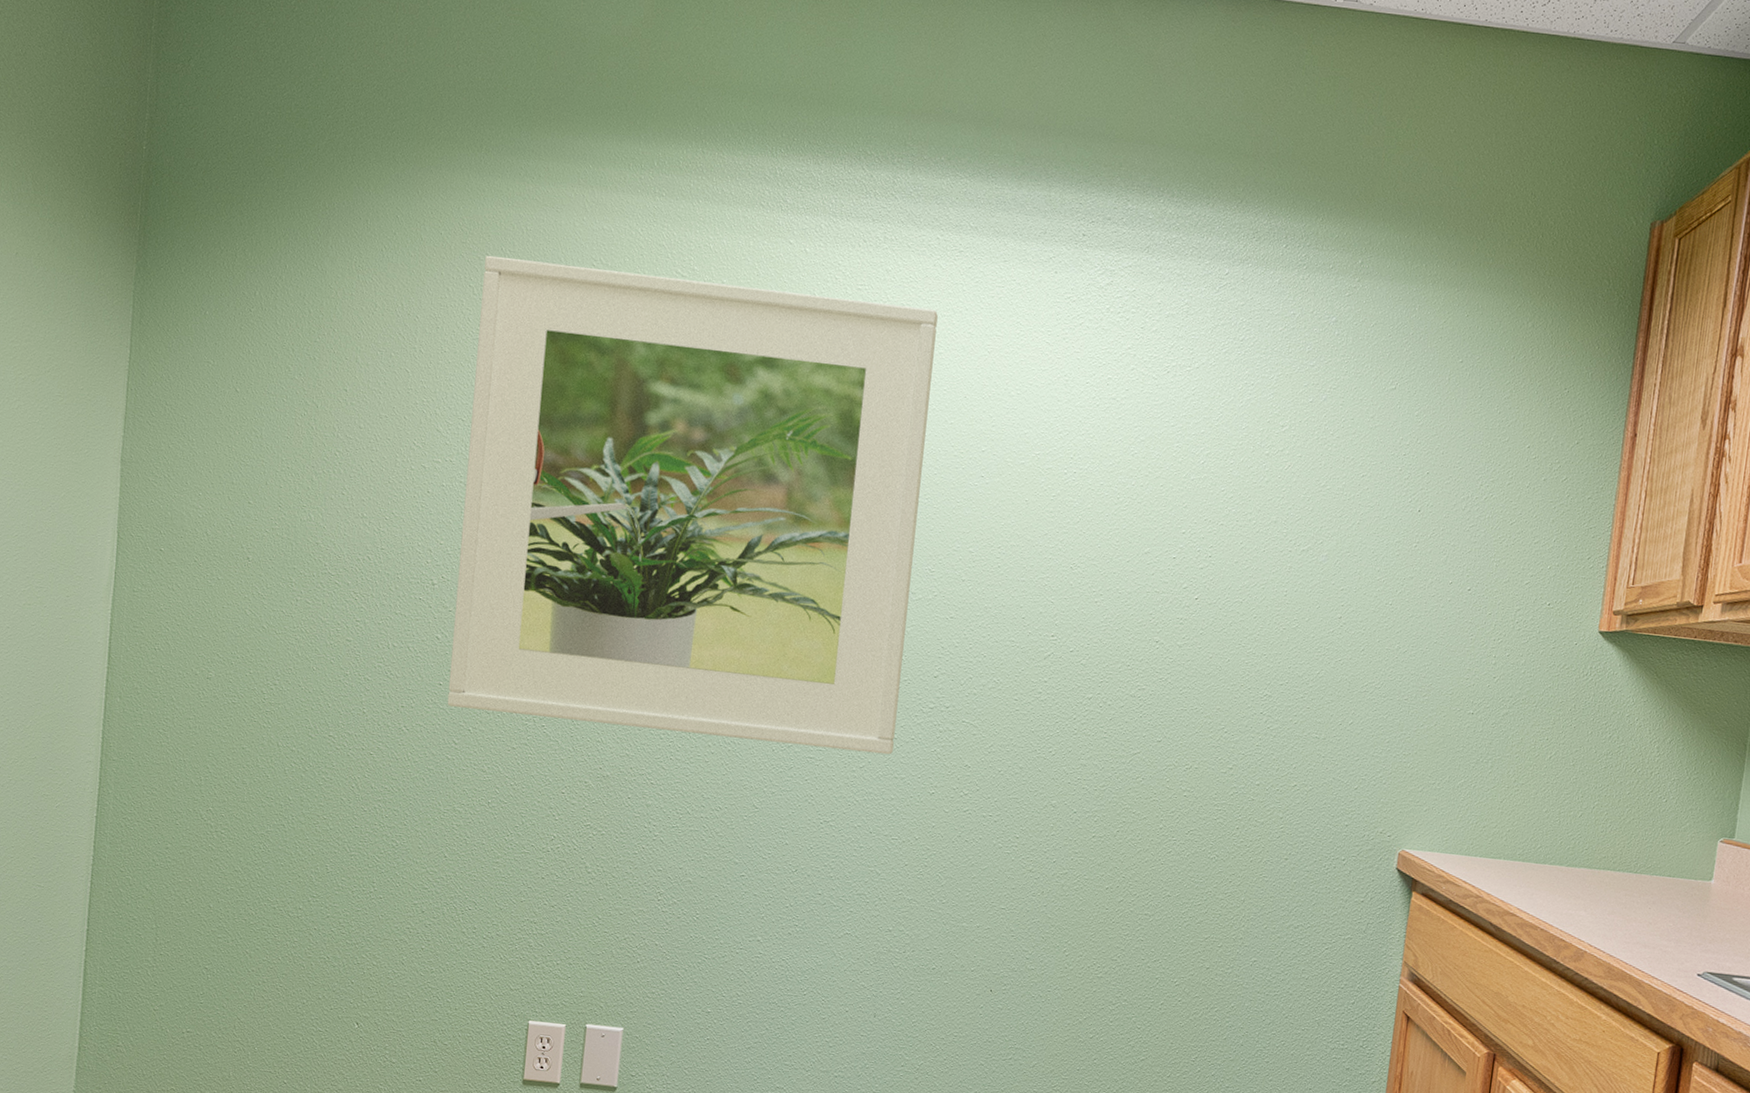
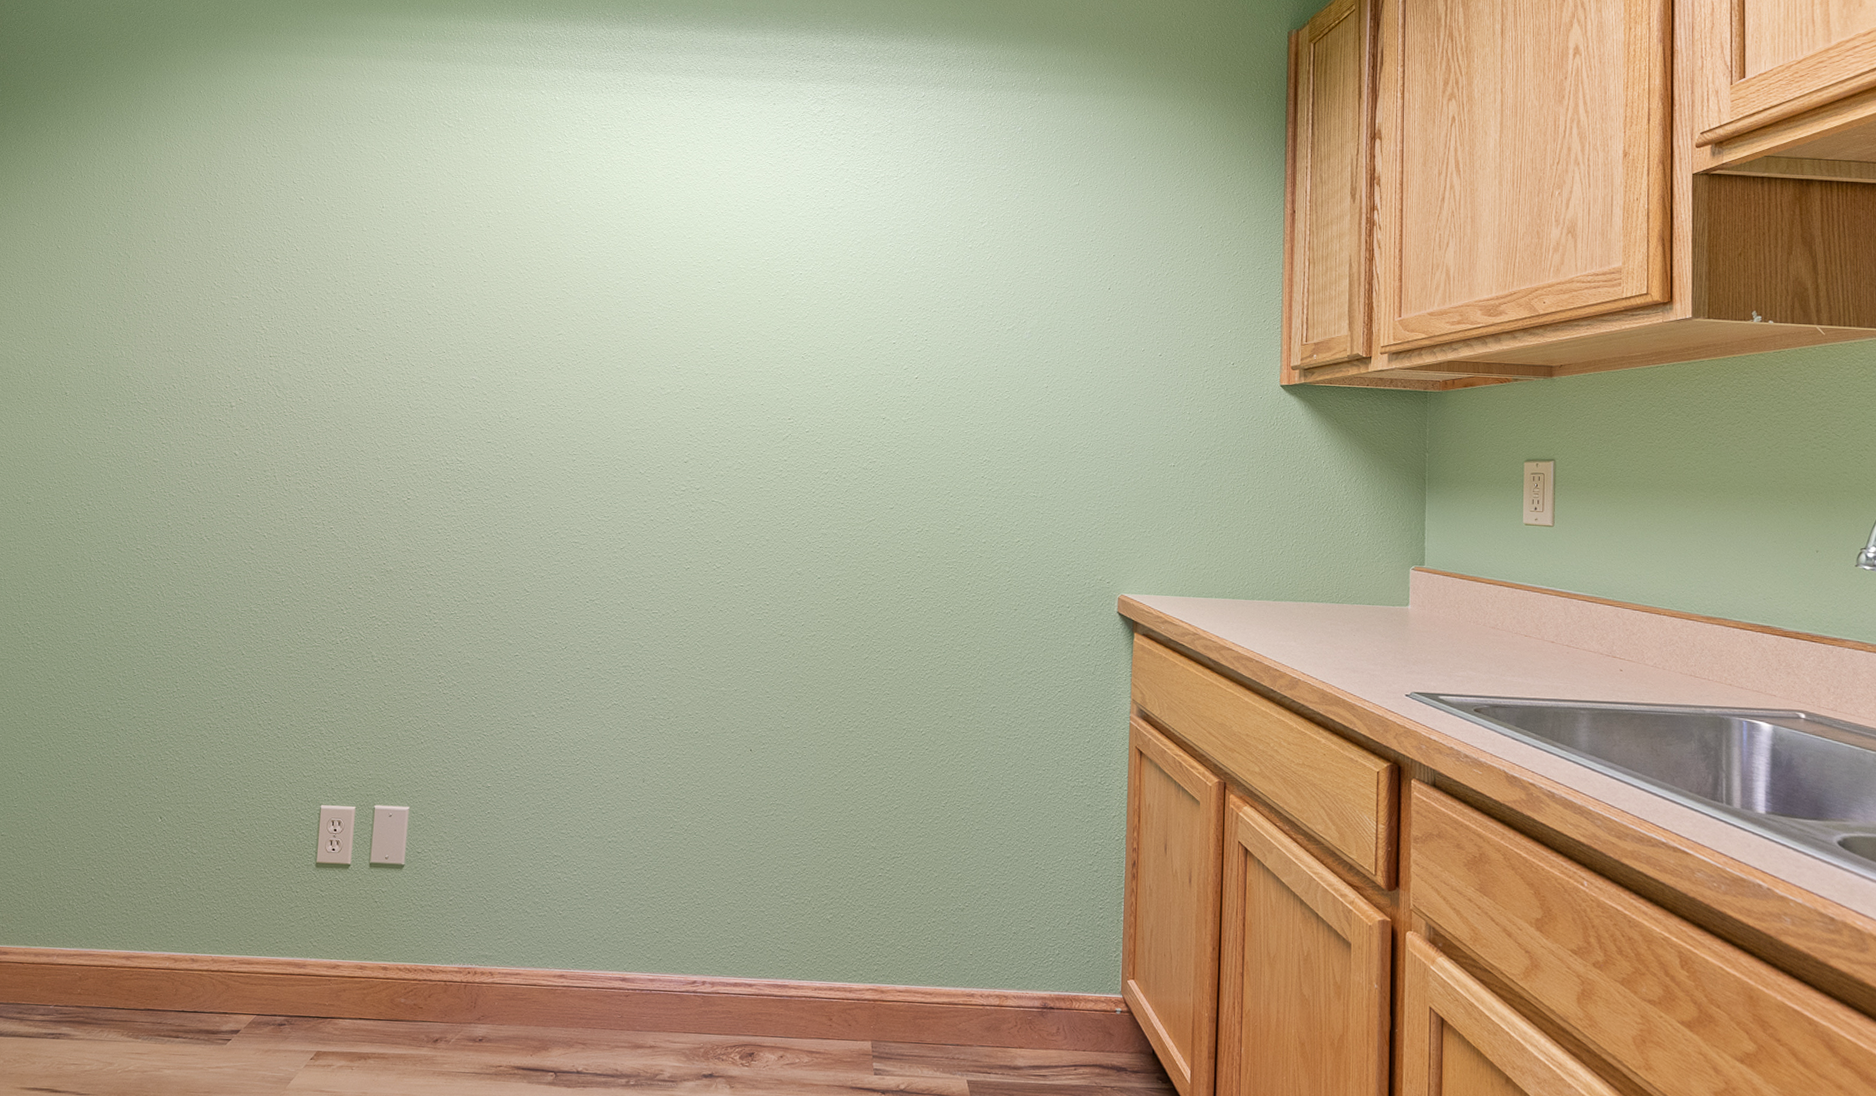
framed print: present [447,255,938,755] -> none [244,119,673,535]

